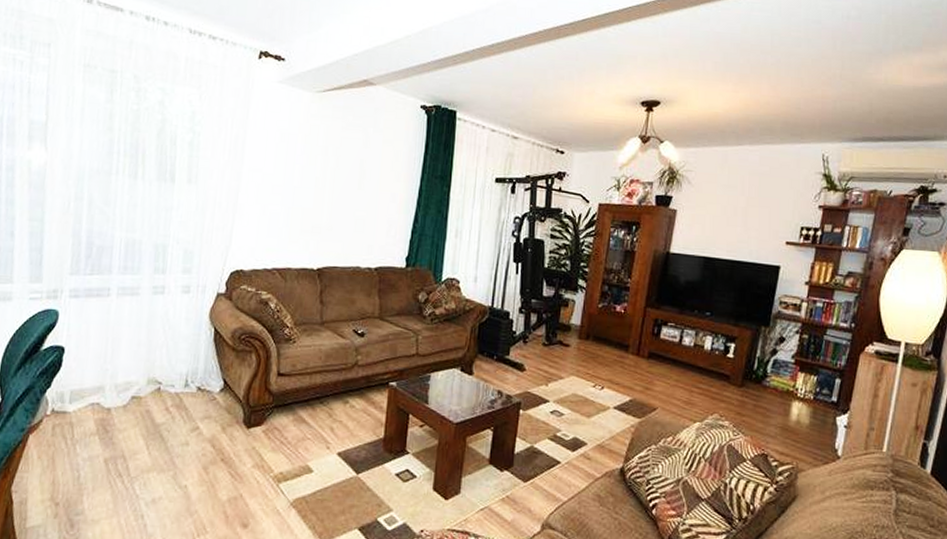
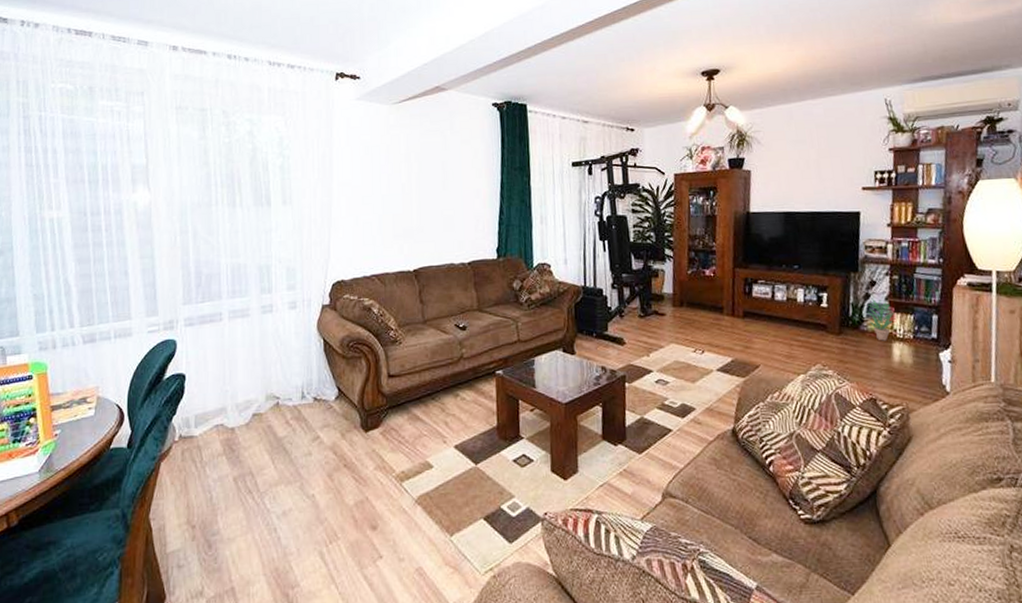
potted plant: none [772,355,799,399] -> present [868,299,895,341]

